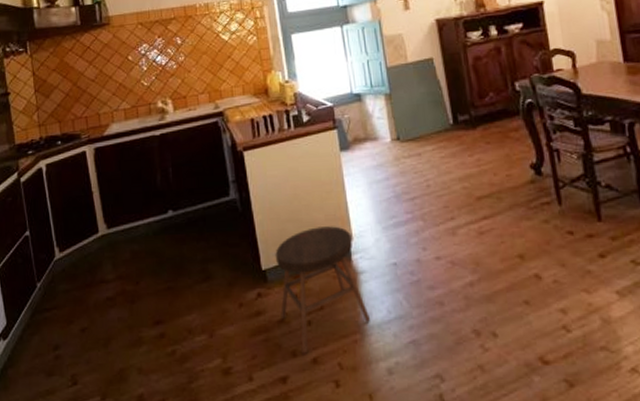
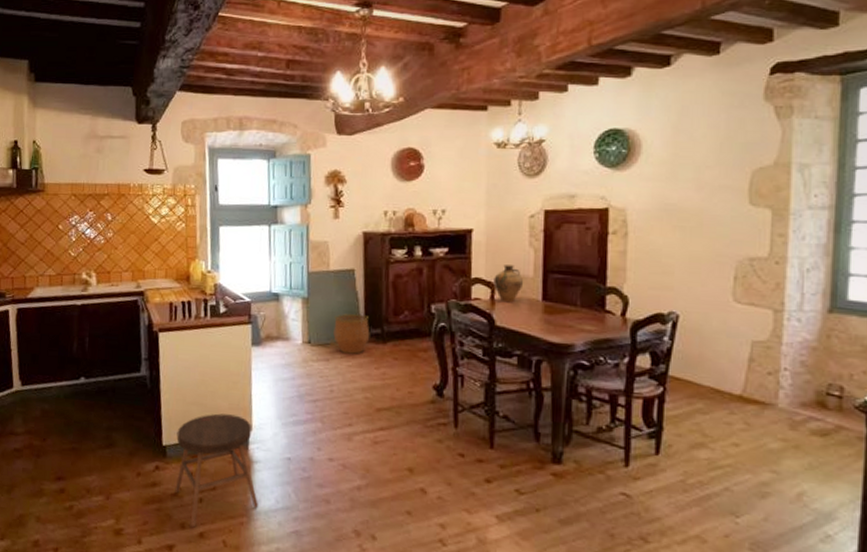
basket: none [420,103,459,145] -> present [333,314,370,354]
jug: none [572,31,603,70] -> present [493,265,524,303]

